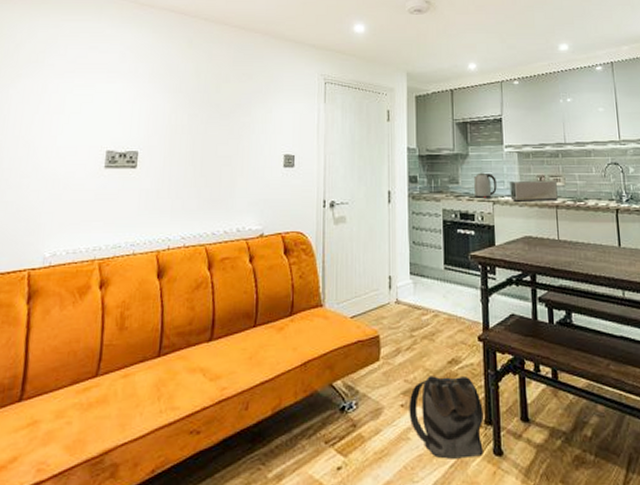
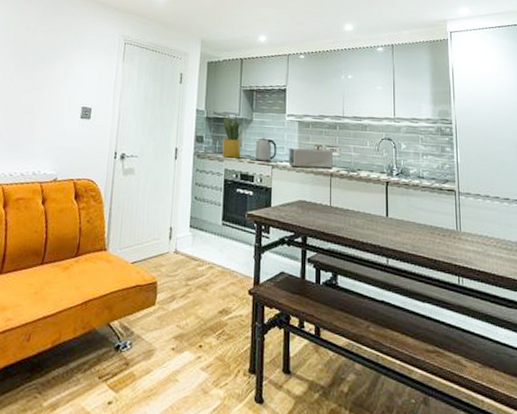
backpack: present [409,376,483,459] -> none [178,323,248,404]
planter: none [435,150,459,197] -> present [221,114,243,158]

